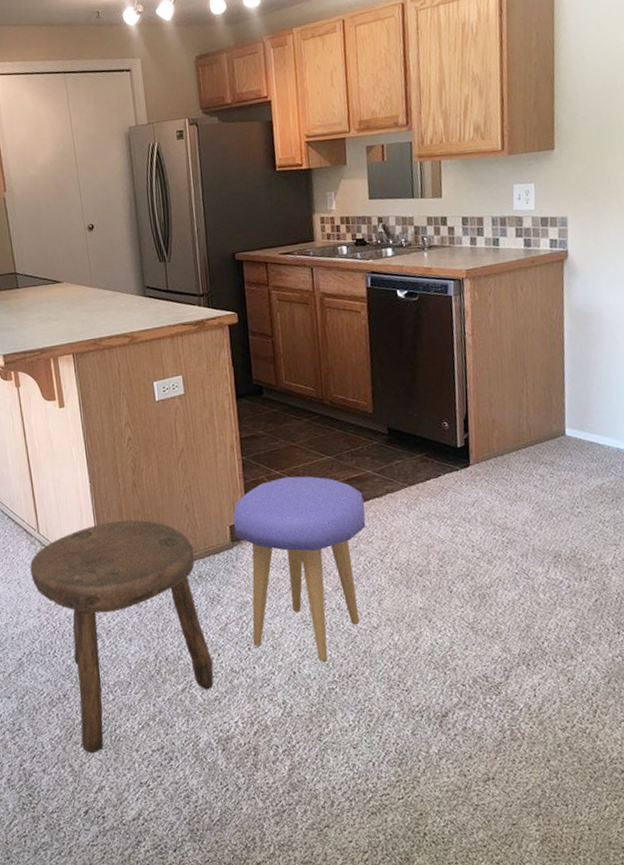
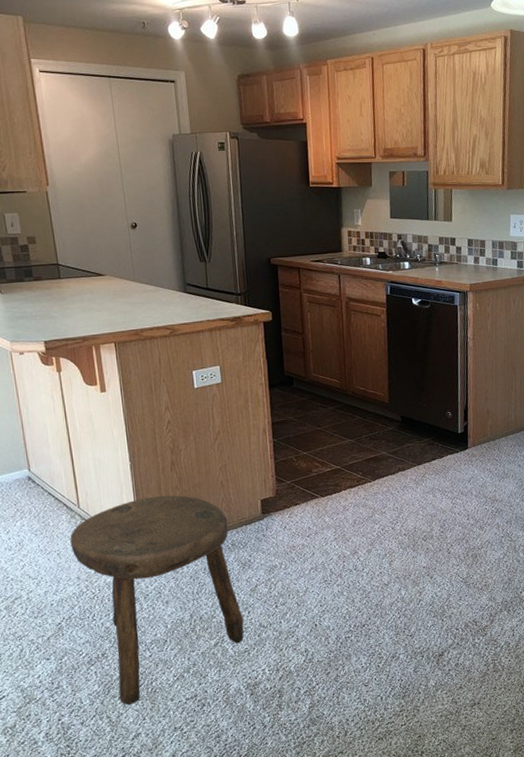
stool: present [233,476,366,661] -> none [264,456,381,614]

